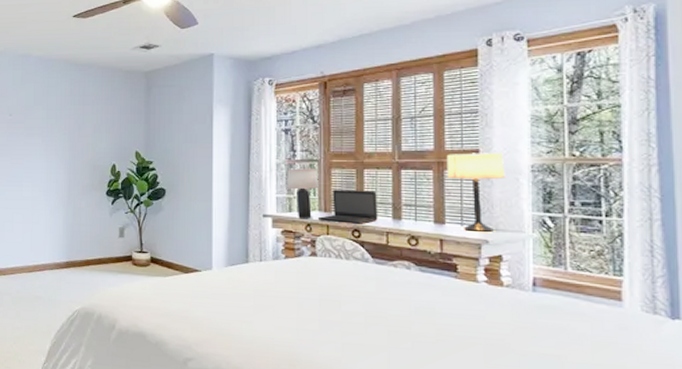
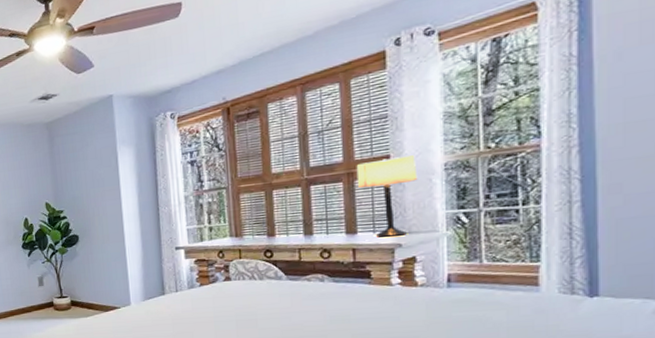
table lamp: present [287,168,319,219] -> none [196,196,228,247]
laptop: present [317,189,378,224] -> none [229,210,290,246]

